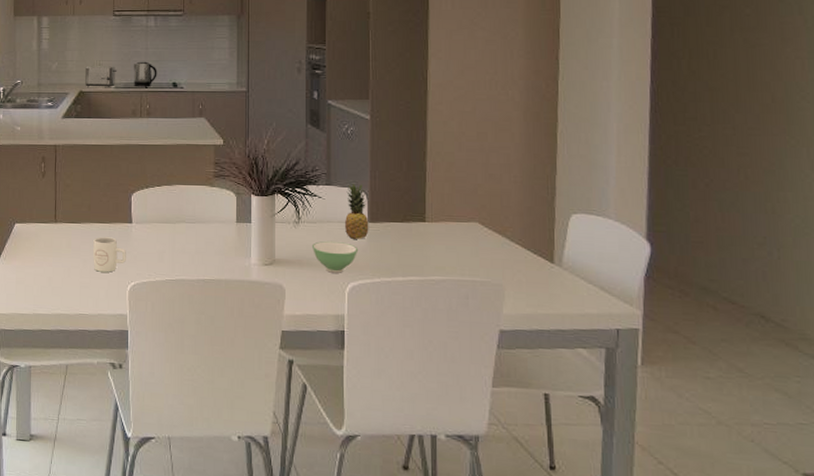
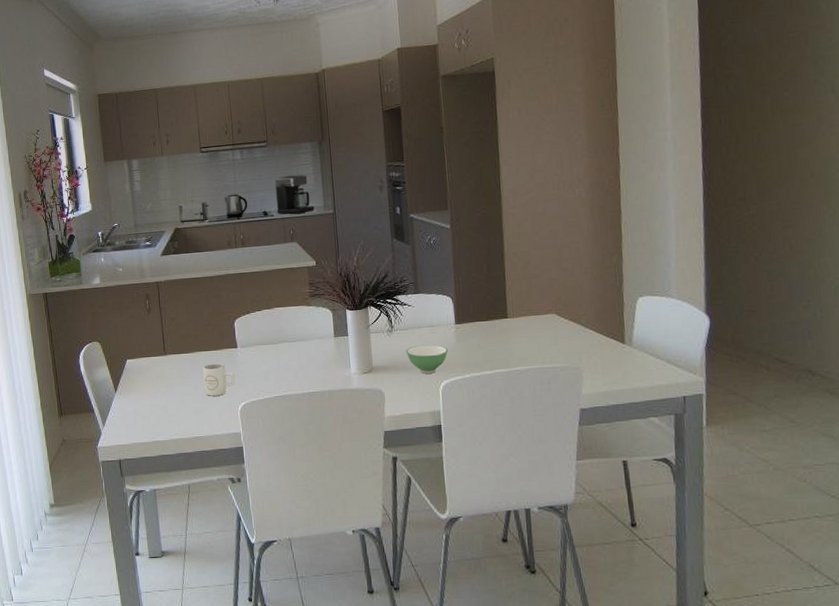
coffee maker: none [187,48,227,89] -> present [275,175,315,214]
fruit: present [345,184,369,239] -> none [433,289,457,341]

